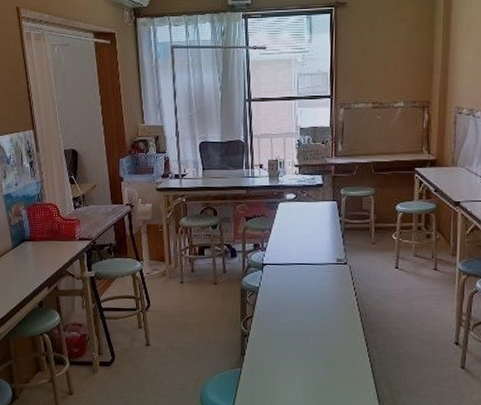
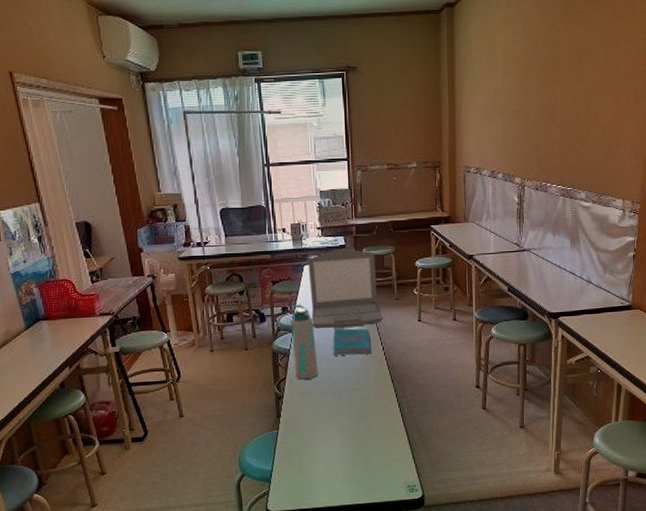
water bottle: none [261,242,287,319] -> present [289,304,319,379]
laptop: none [283,188,359,269] -> present [308,248,384,328]
cover: none [303,270,344,299] -> present [333,328,372,356]

